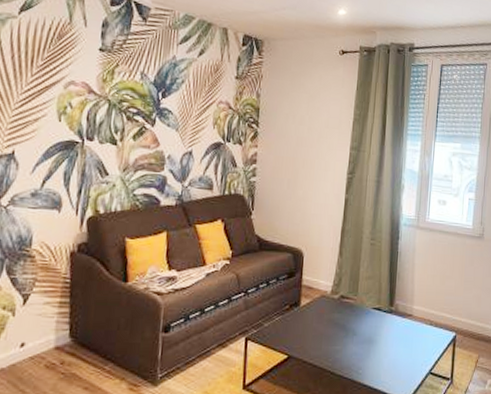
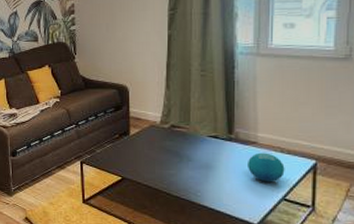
decorative orb: none [403,325,433,356] -> present [248,152,285,183]

